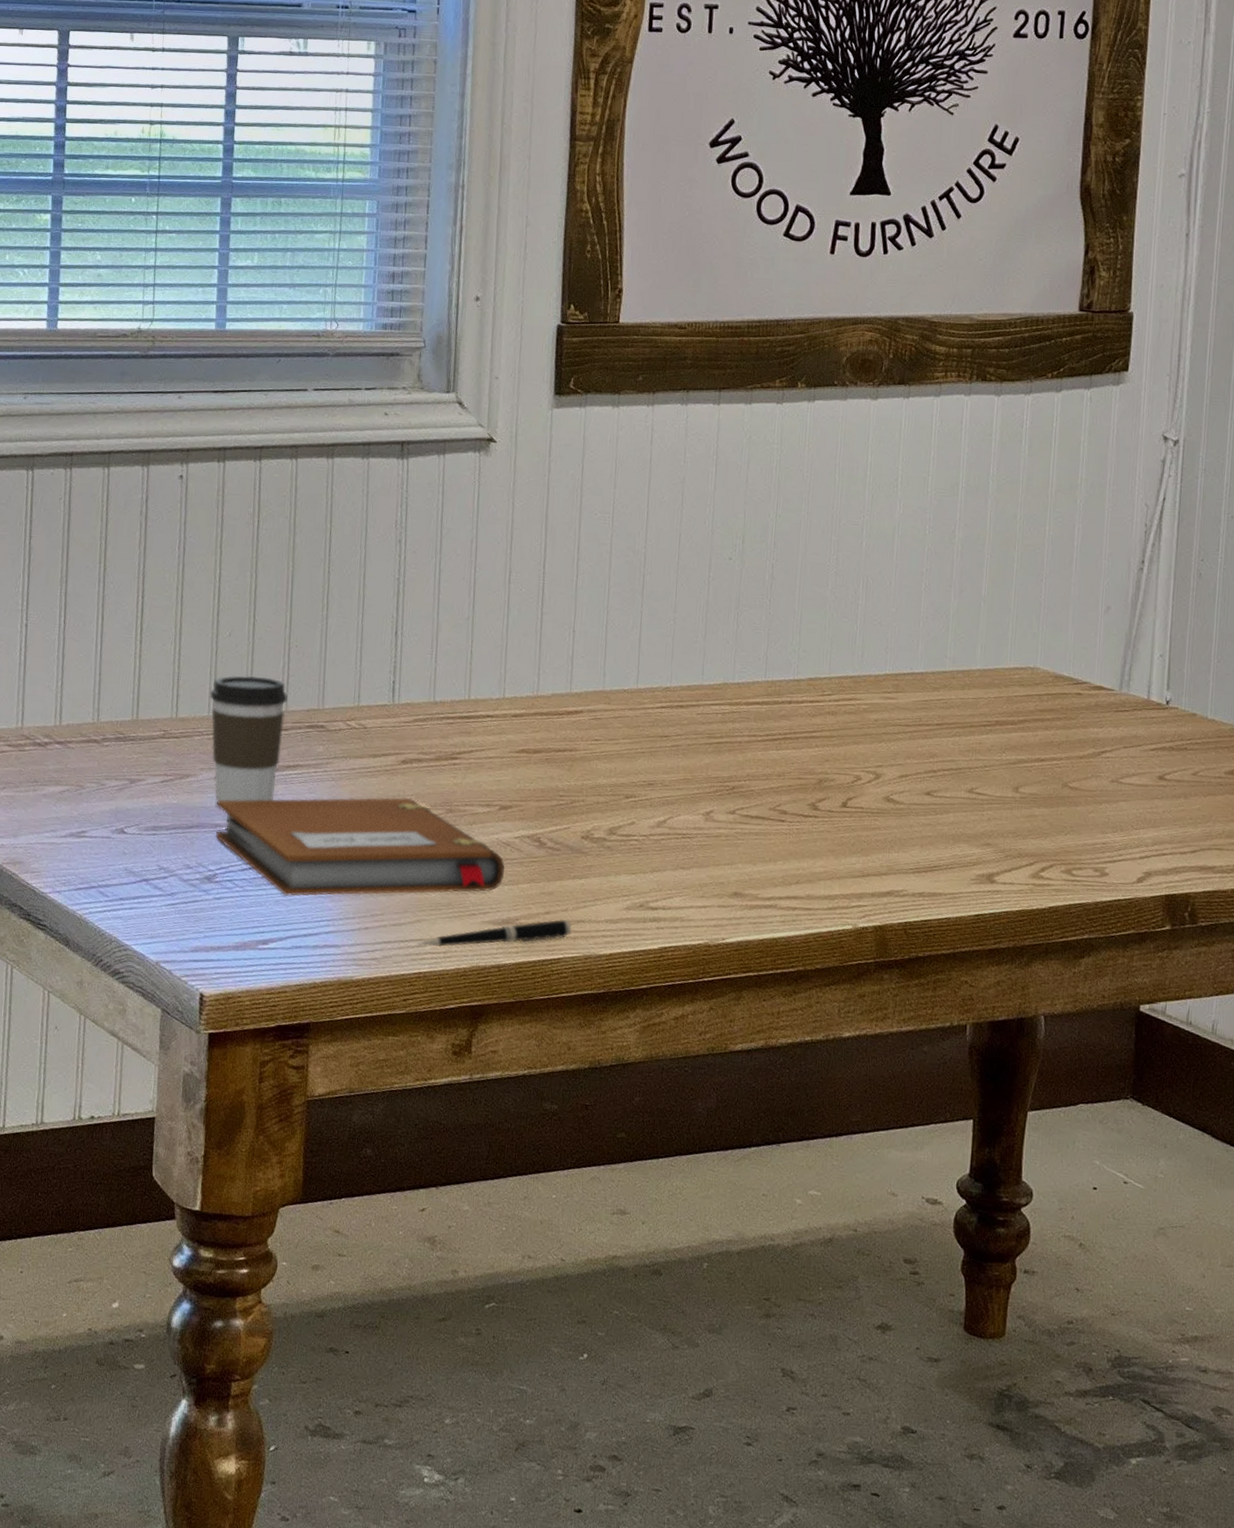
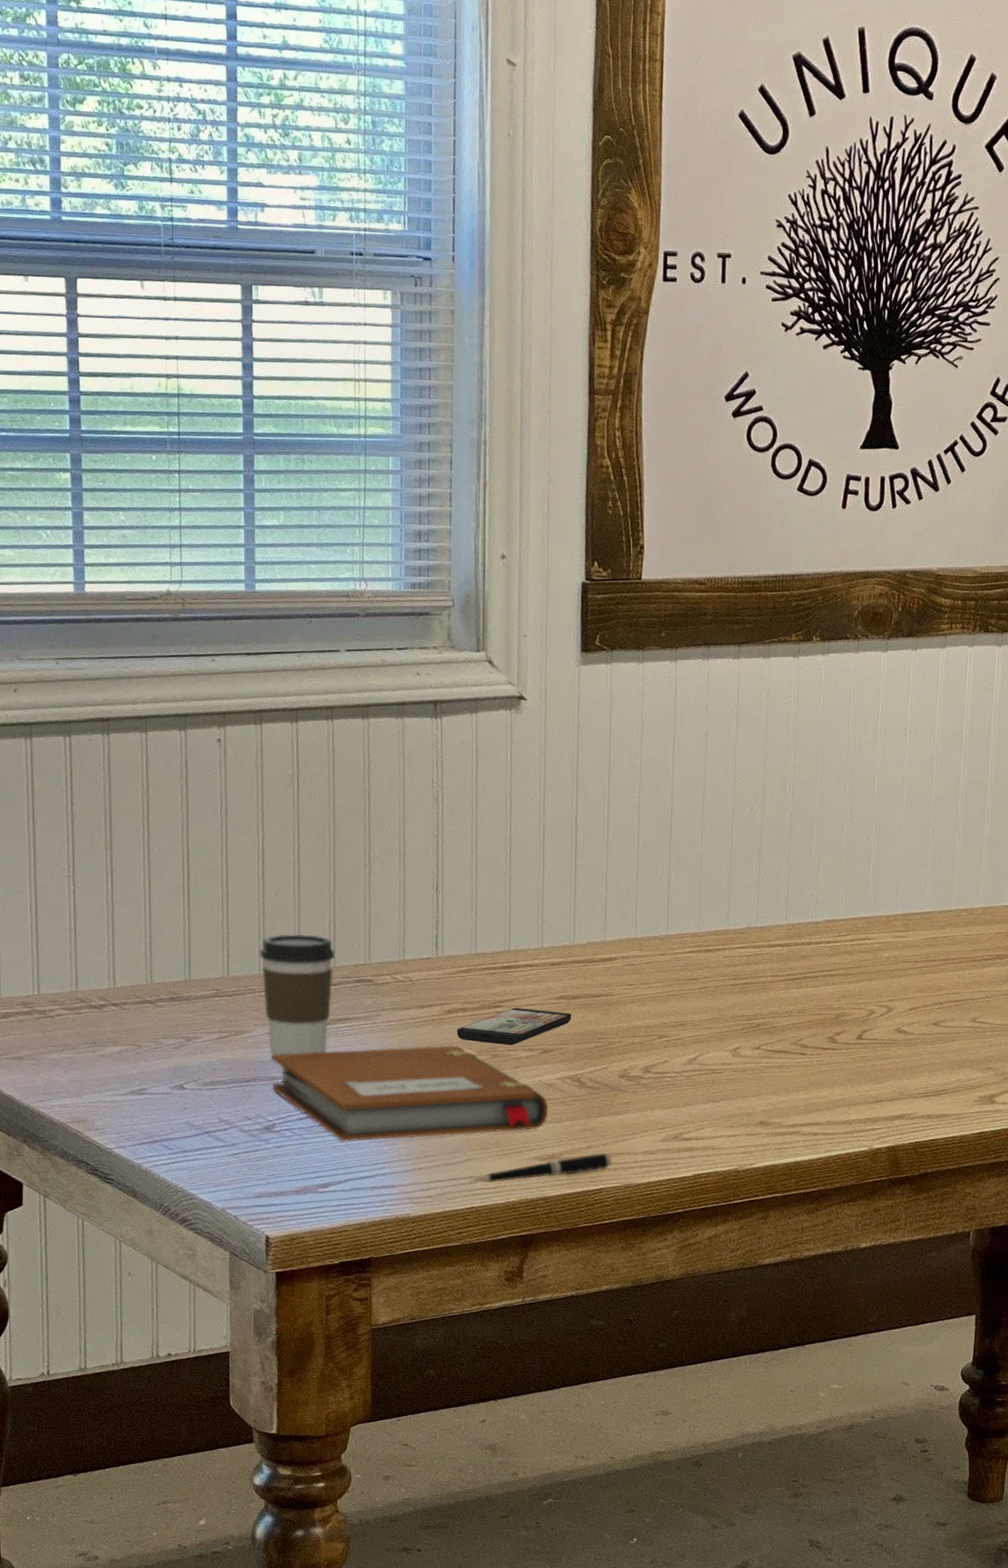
smartphone: none [410,760,533,800] -> present [456,1007,572,1046]

